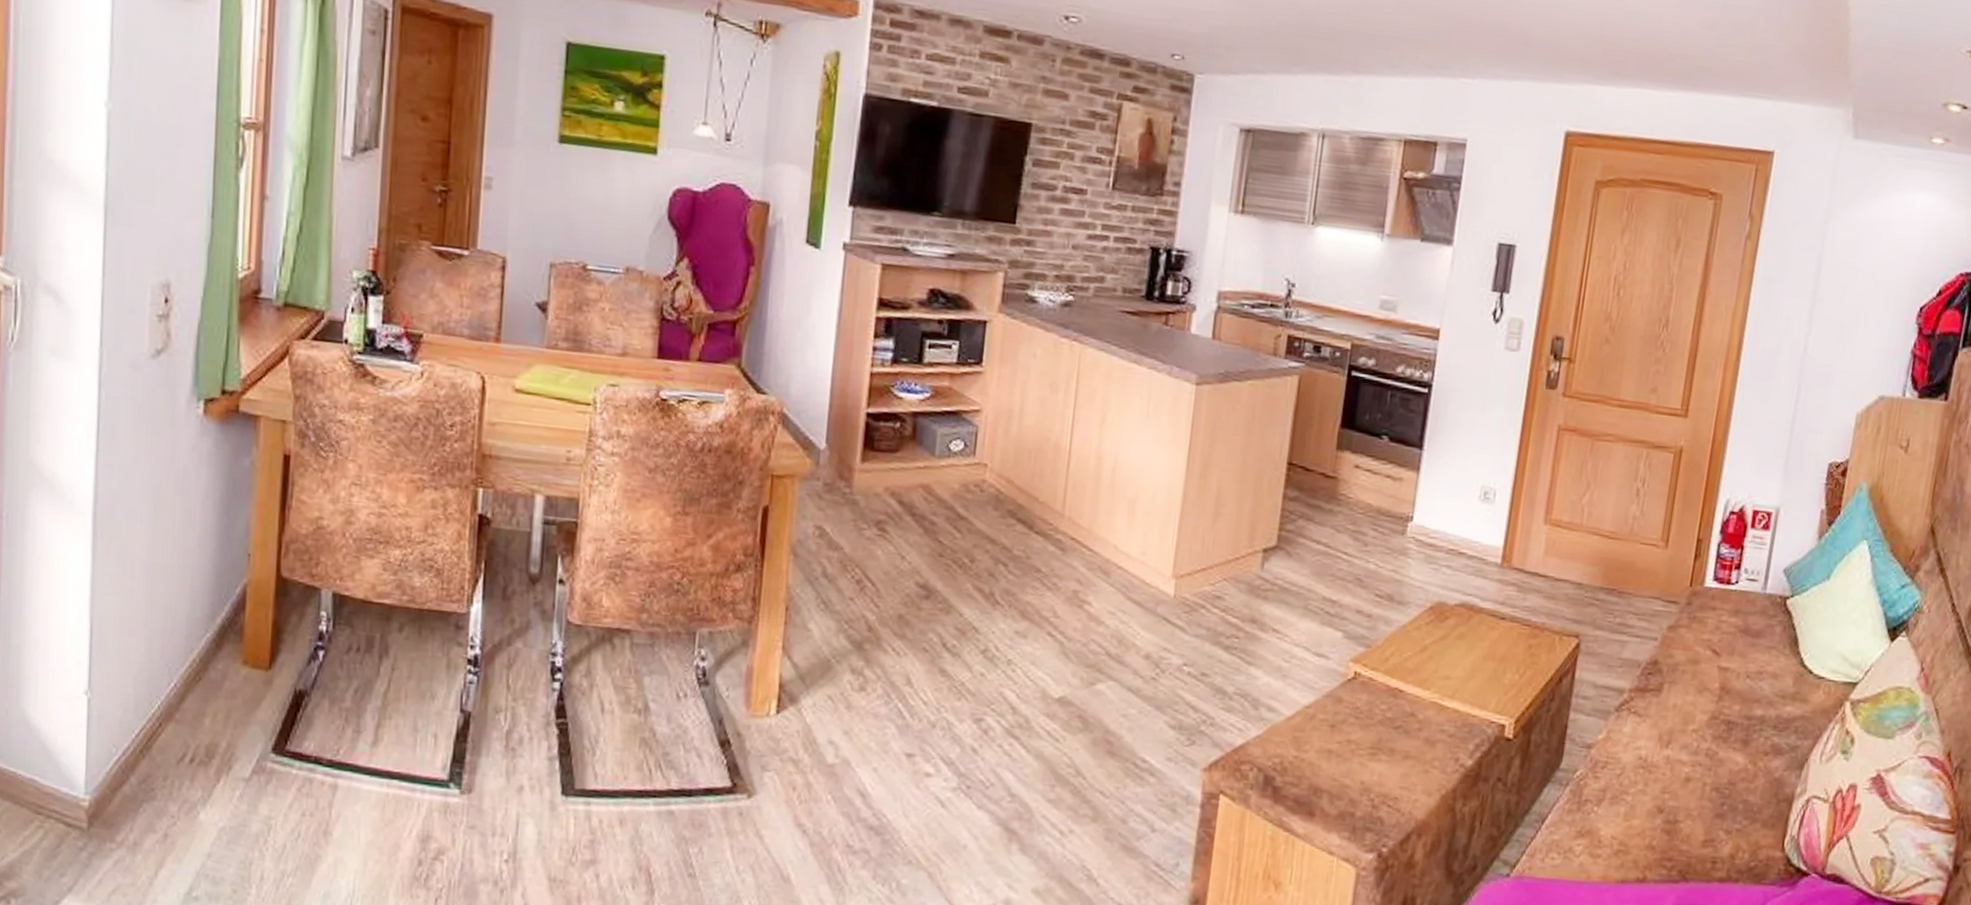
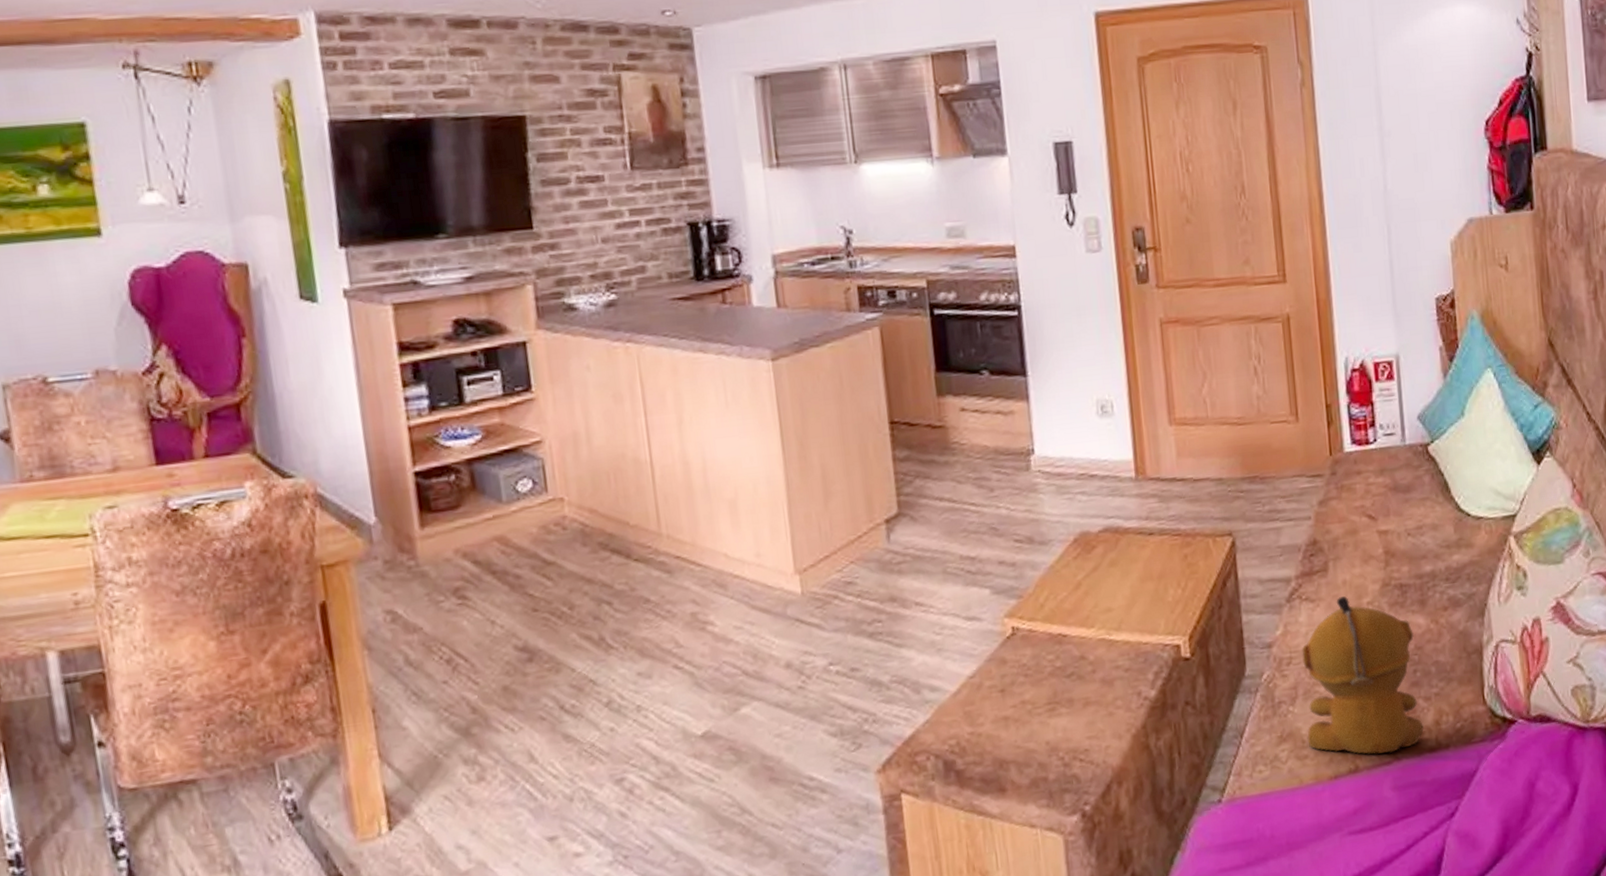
stuffed bear: none [1604,718,1730,873] -> present [1301,596,1424,754]

